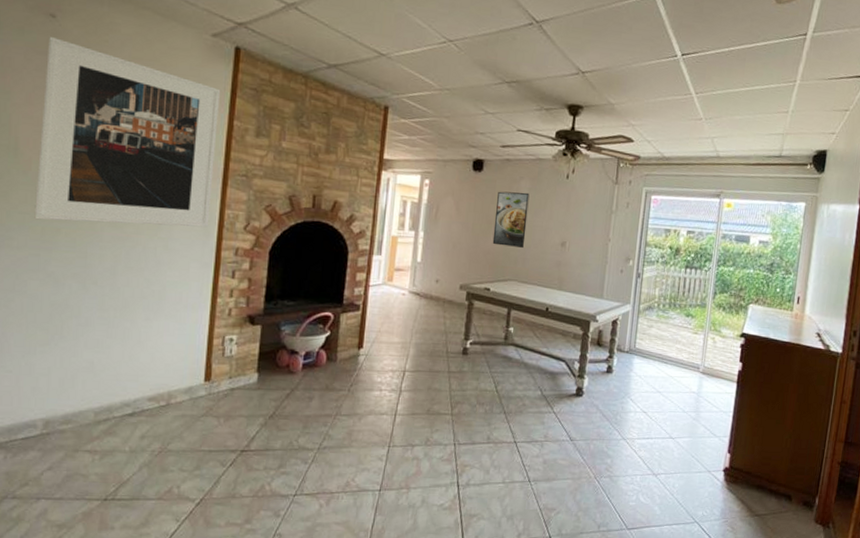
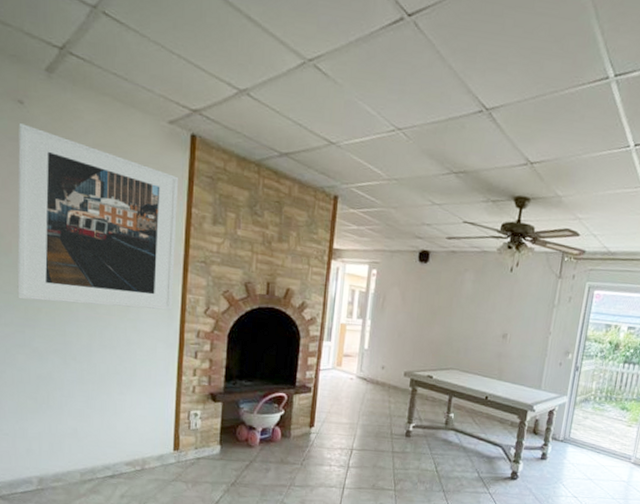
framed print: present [492,191,530,249] -> none [436,282,473,339]

